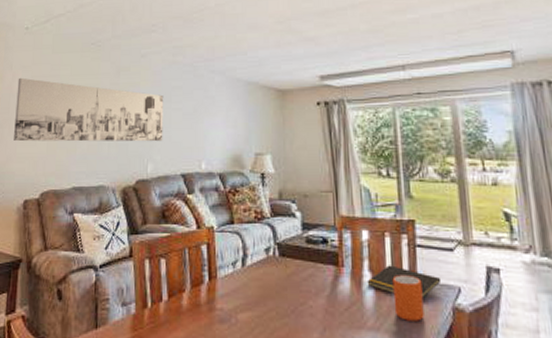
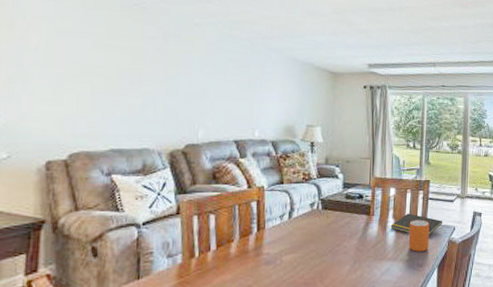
wall art: present [14,77,164,142] -> none [30,29,218,110]

